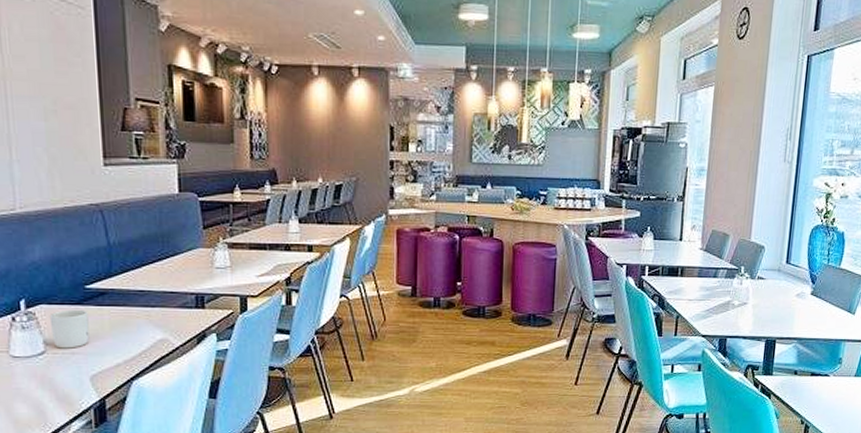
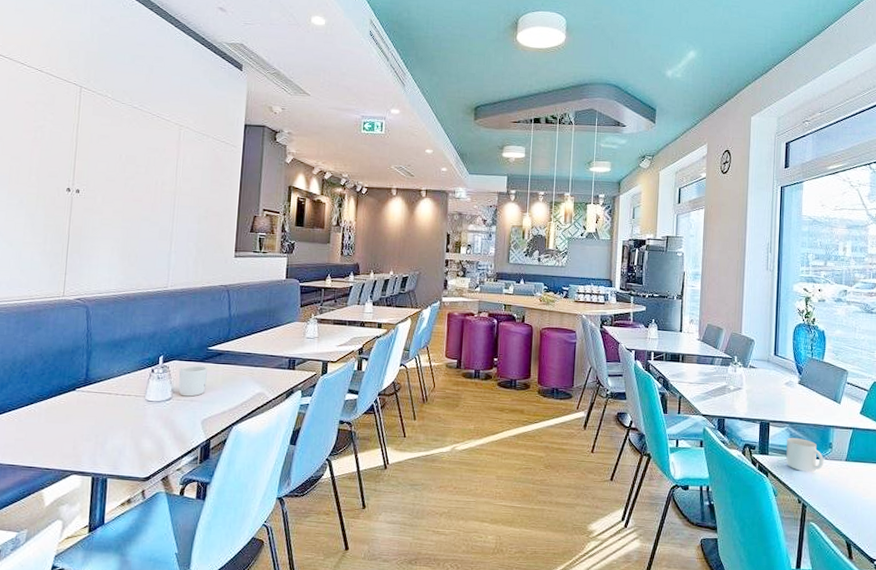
cup: none [791,354,832,391] -> present [786,437,824,473]

